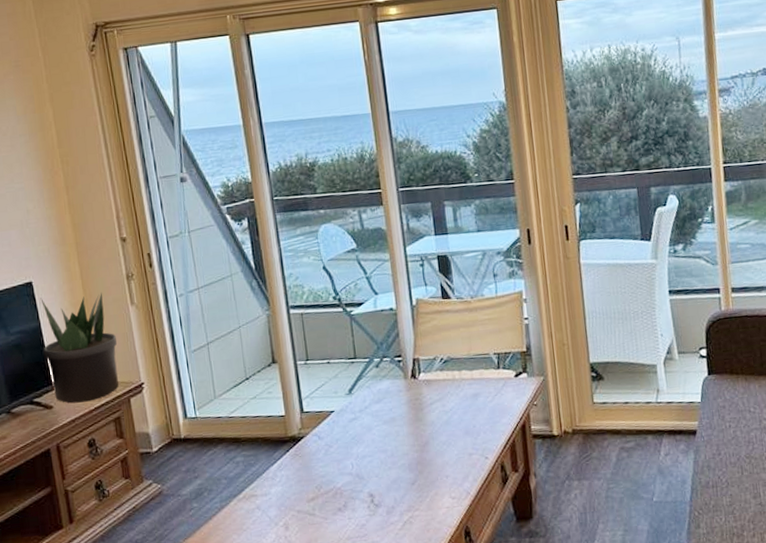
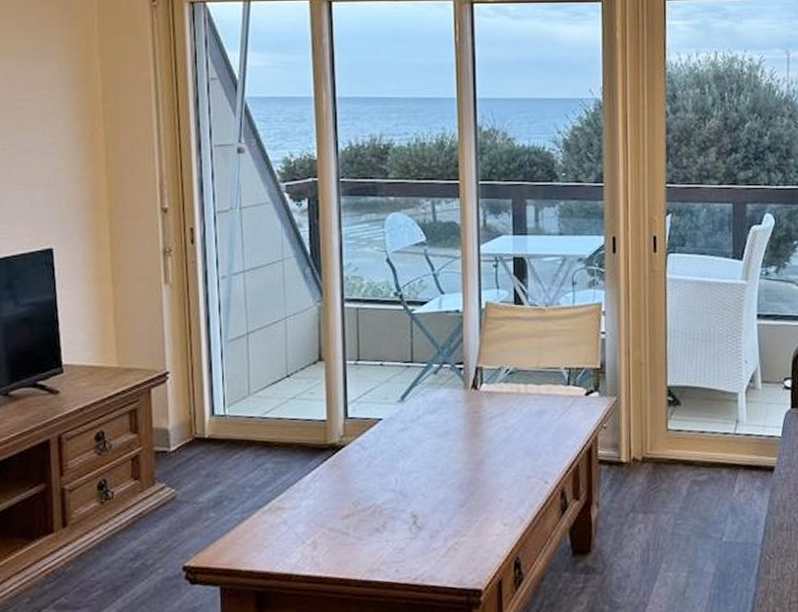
planter: present [40,292,119,404] -> none [57,266,143,390]

